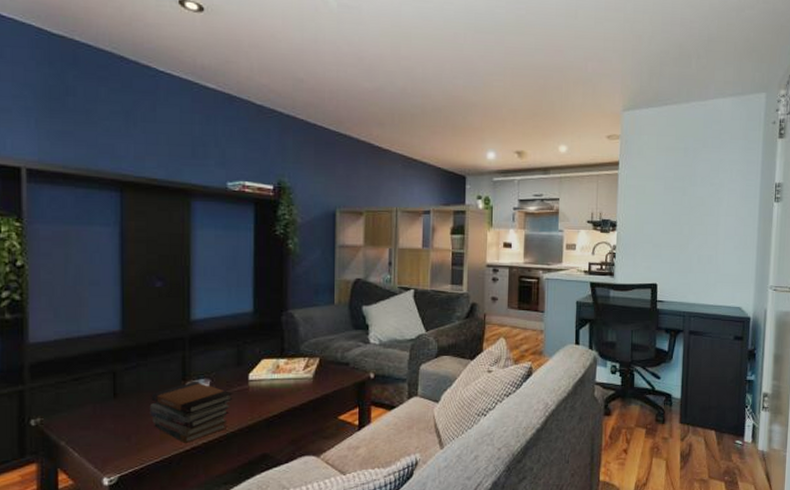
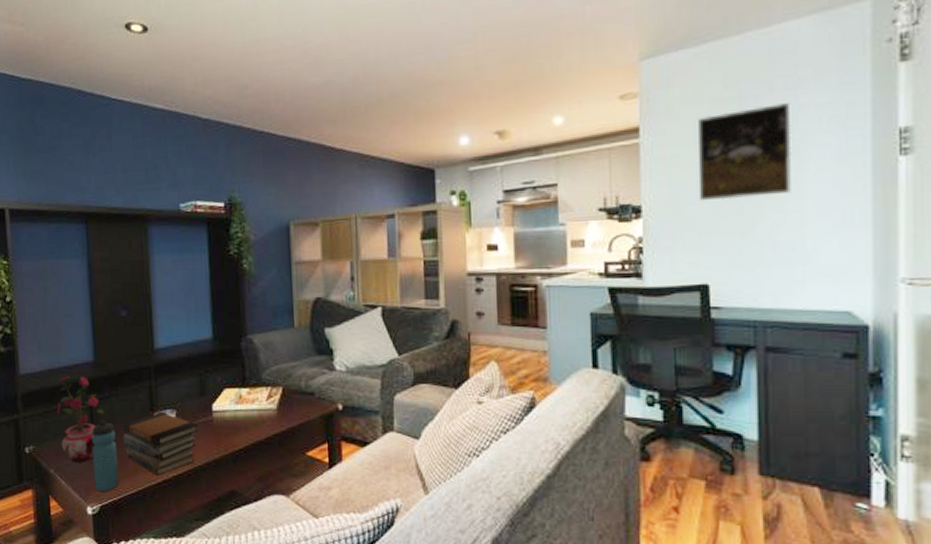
potted plant: none [69,344,131,433] -> present [54,375,105,462]
water bottle: none [113,389,142,463] -> present [92,419,119,493]
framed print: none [655,157,716,223] -> present [698,103,792,201]

